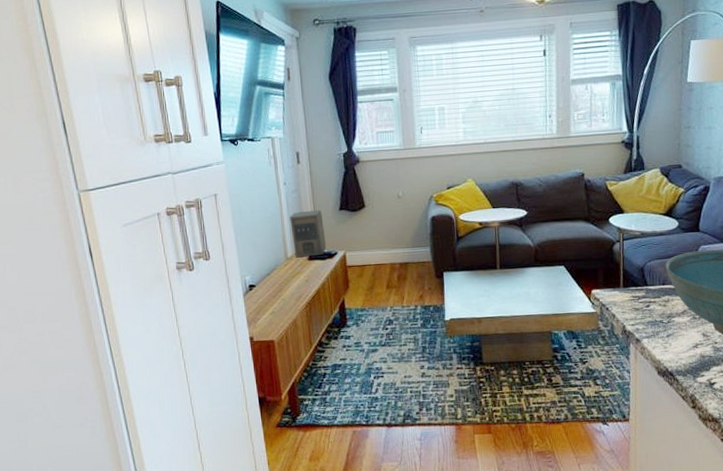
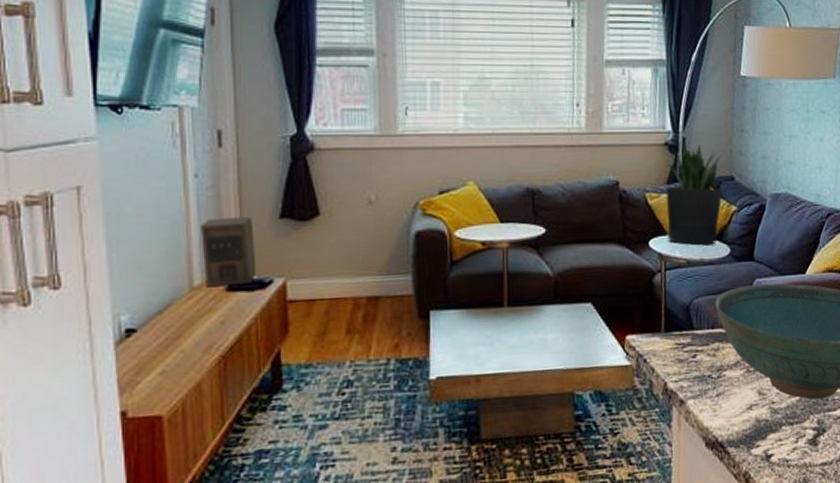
planter: none [622,135,672,221] -> present [665,136,724,246]

